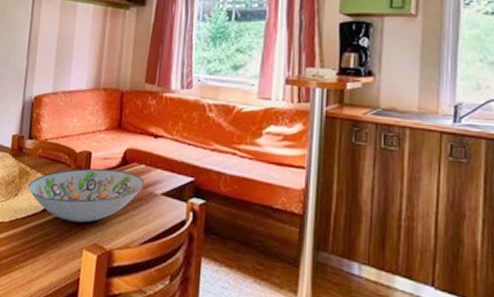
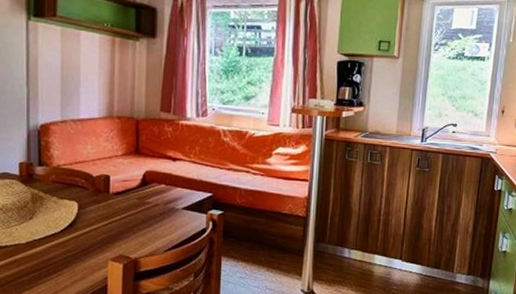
decorative bowl: present [28,168,144,223] -> none [44,189,165,238]

